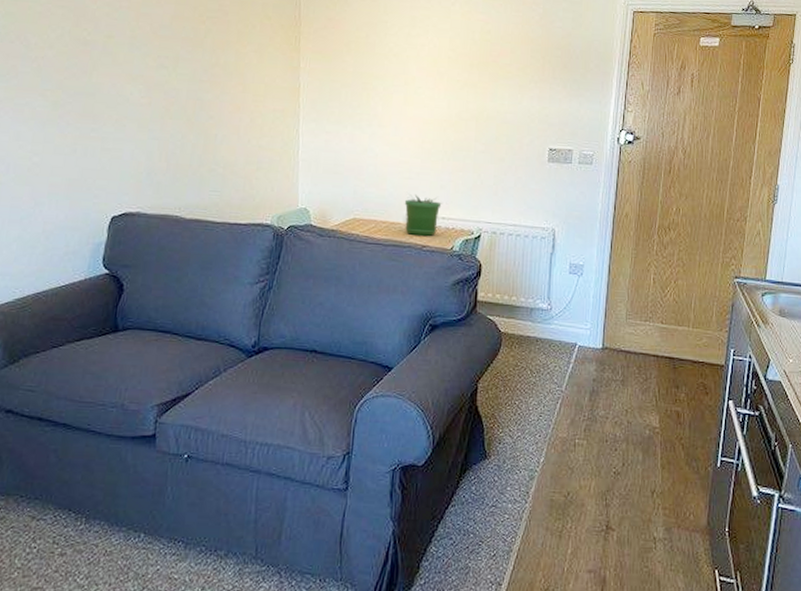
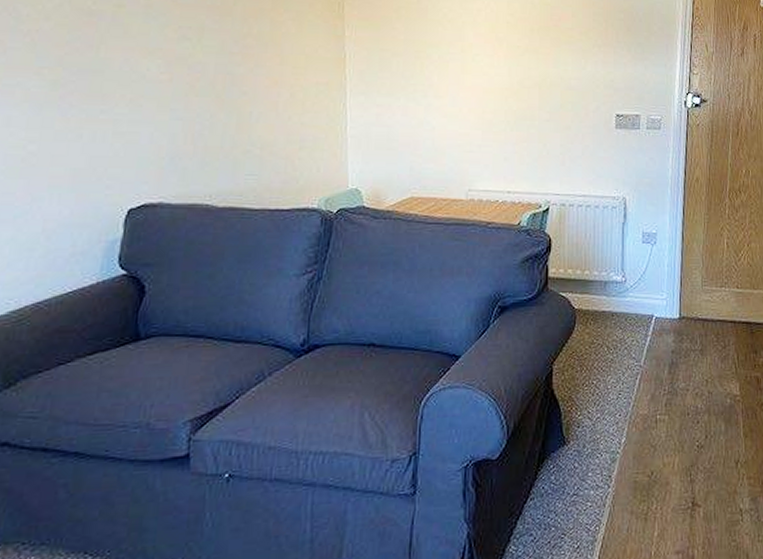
planter: present [404,194,443,237] -> none [466,168,508,213]

